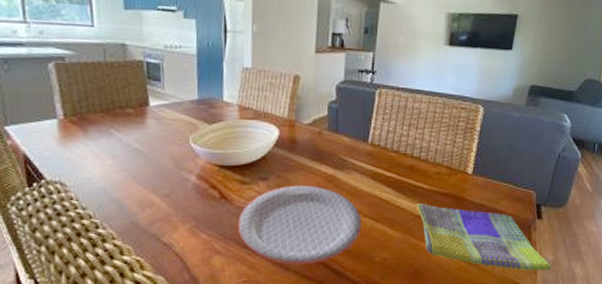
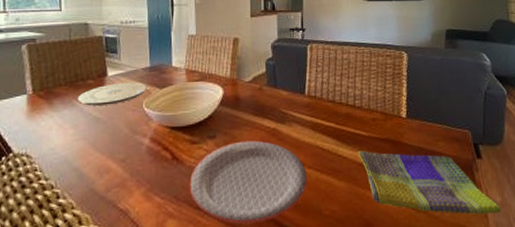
plate: none [115,114,195,138] -> present [77,81,148,106]

